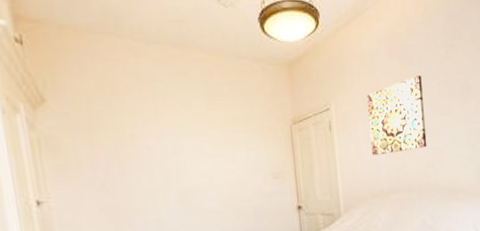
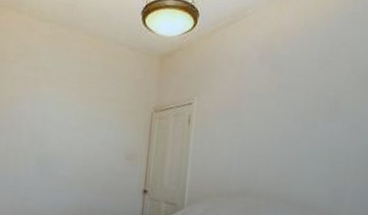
wall art: present [367,74,427,156] -> none [225,84,290,158]

